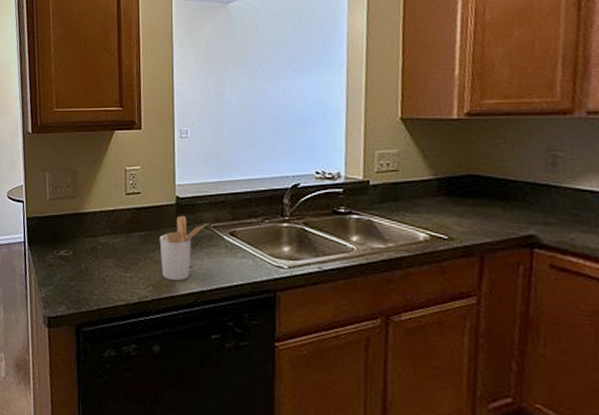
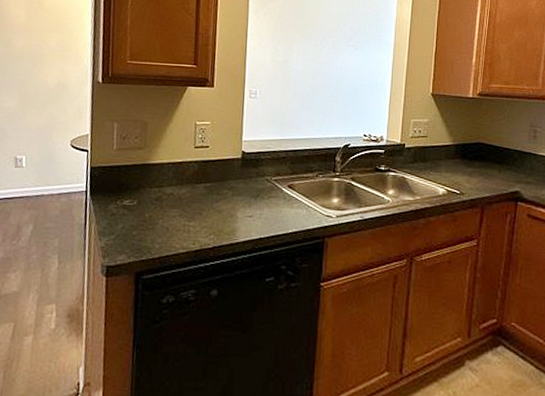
utensil holder: present [159,215,206,280] -> none [223,169,268,229]

